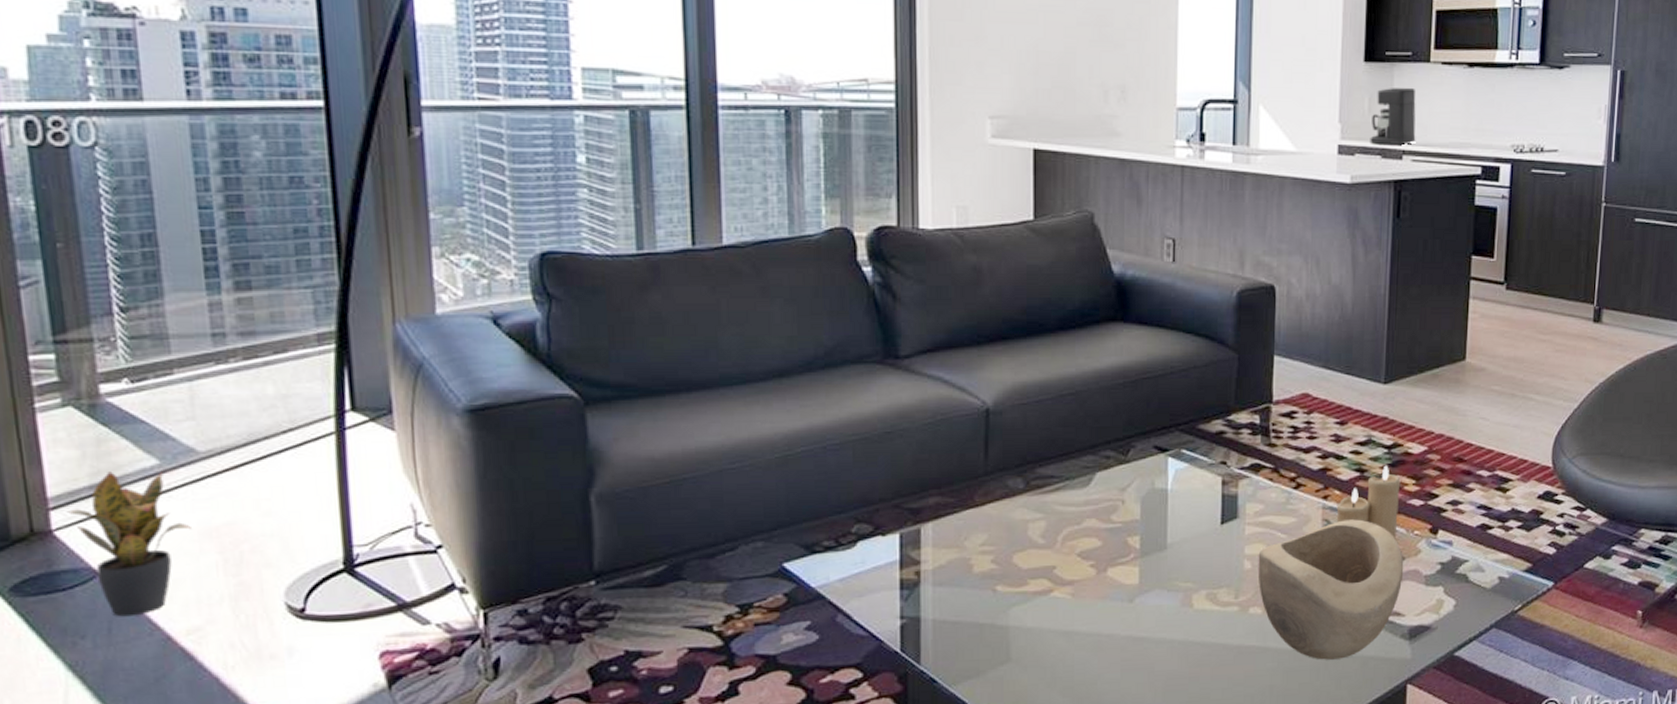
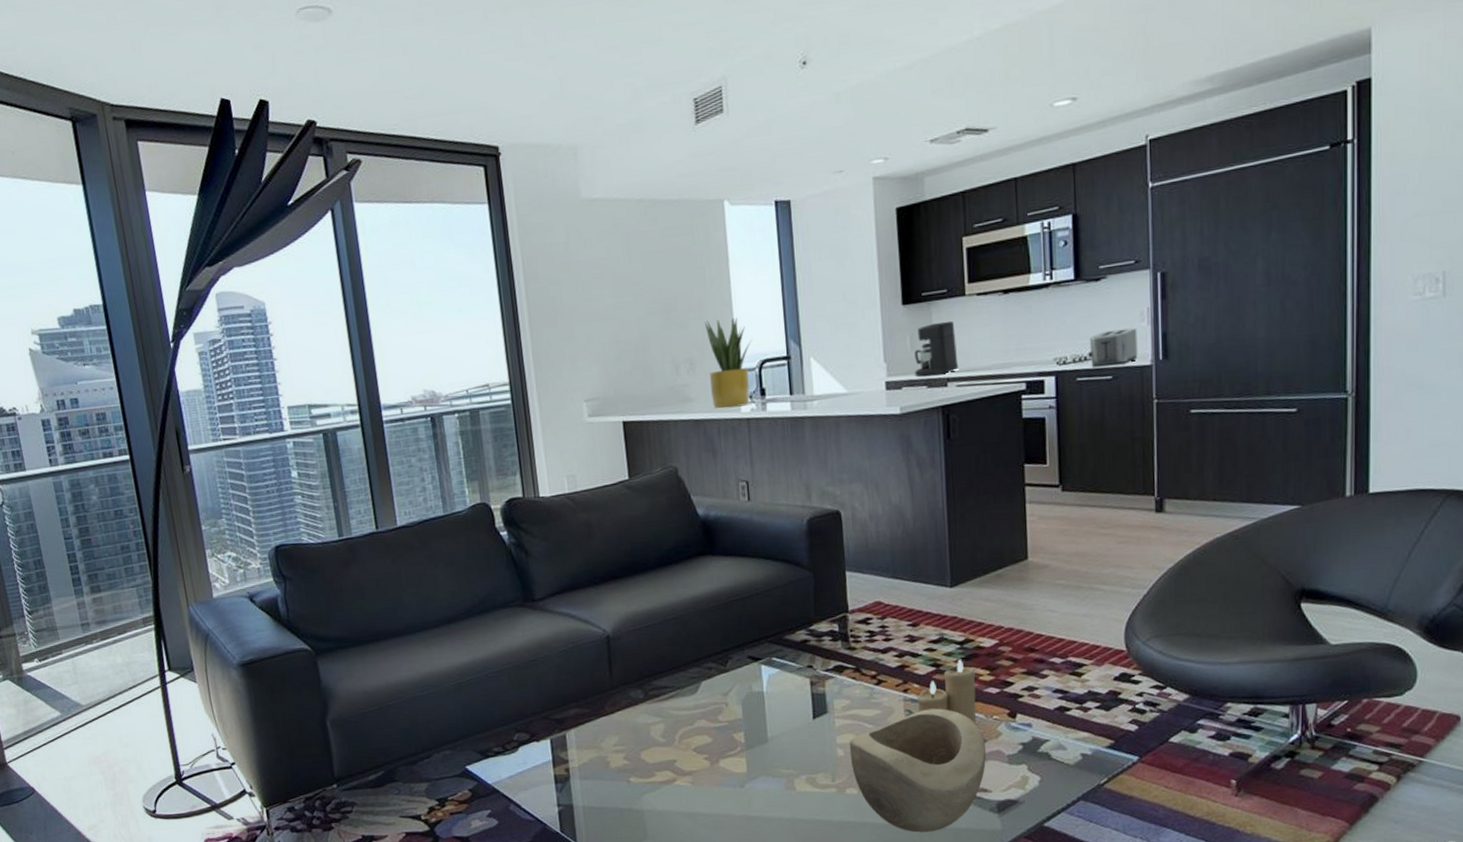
potted plant: present [66,471,191,617] -> none [13,720,84,819]
planter: none [1142,43,1197,150] -> present [705,318,753,408]
toaster: none [1545,123,1594,163] -> present [1088,328,1138,368]

